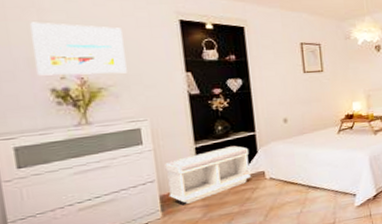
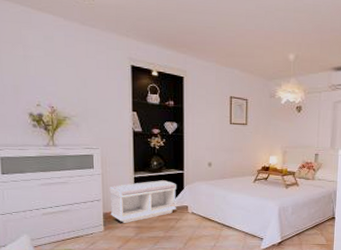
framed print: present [30,22,127,76] -> none [18,56,87,107]

